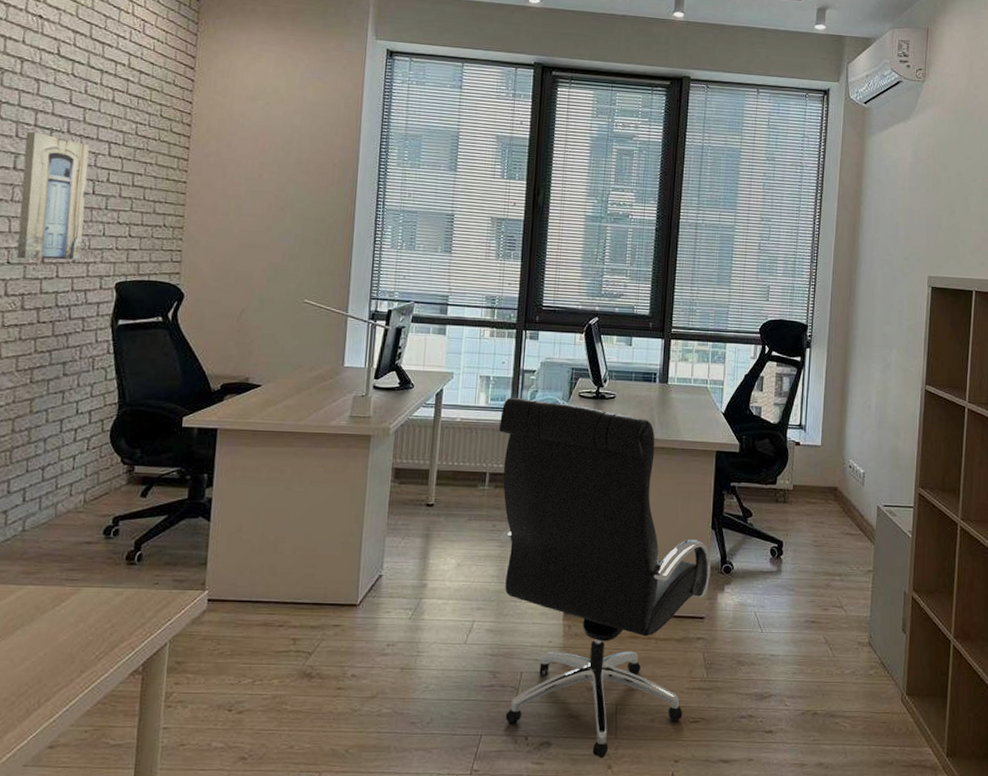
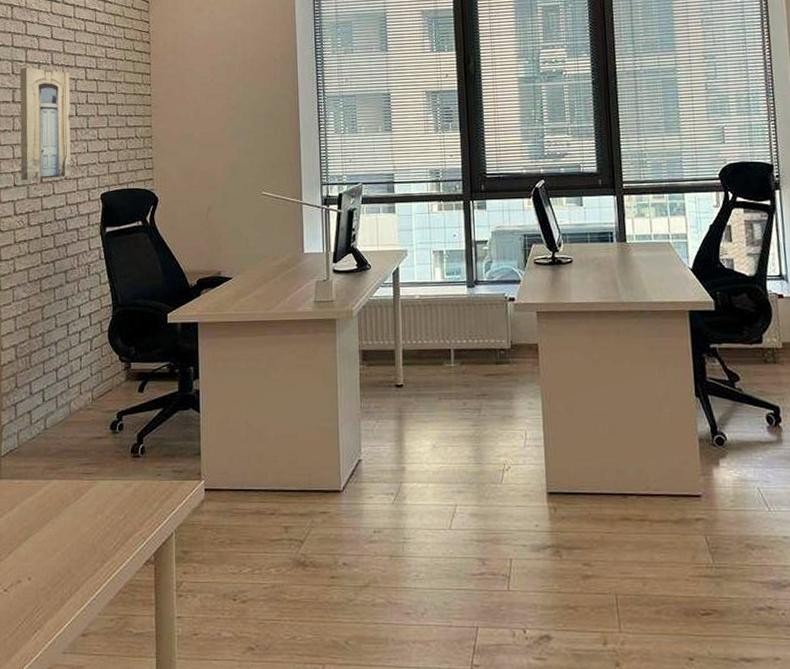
office chair: present [499,397,711,759] -> none [458,269,702,655]

